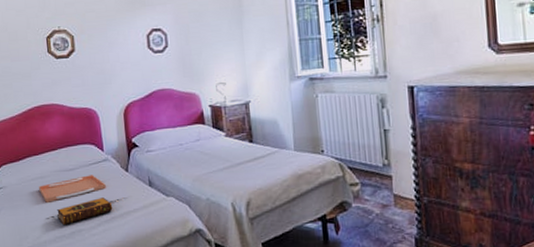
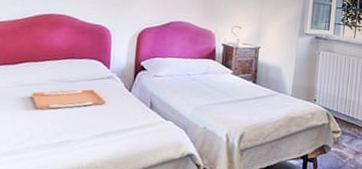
hardback book: present [57,197,113,226] -> none [47,112,109,135]

